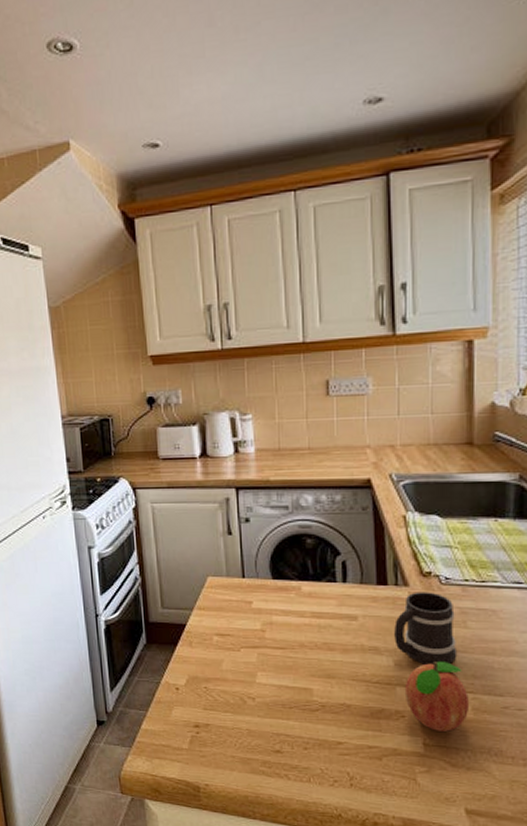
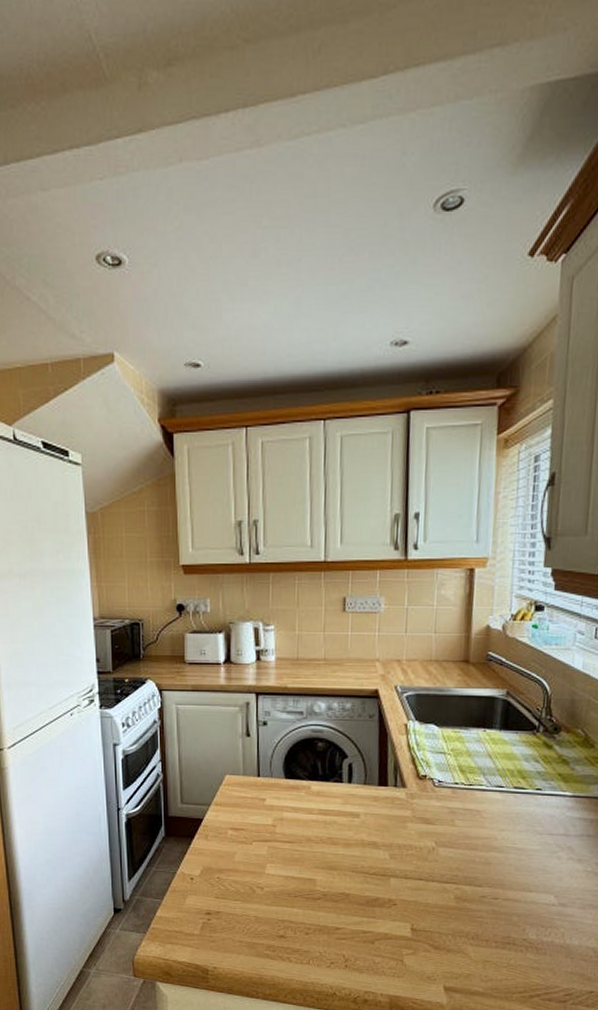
mug: present [394,592,458,665] -> none [391,793,445,858]
fruit: present [404,660,470,732] -> none [397,855,453,918]

